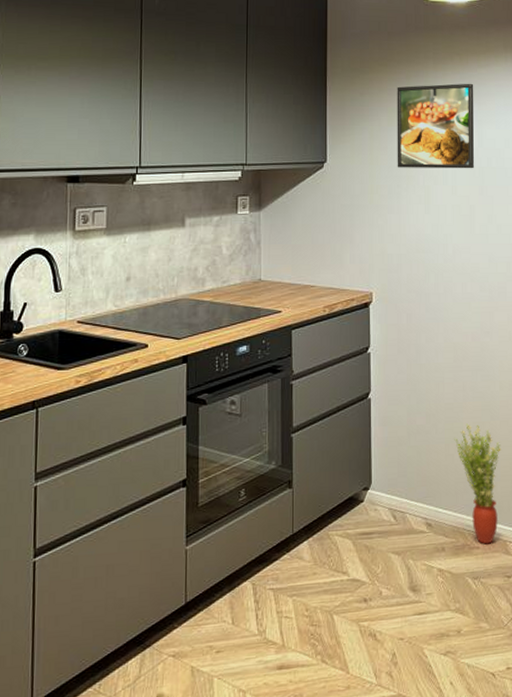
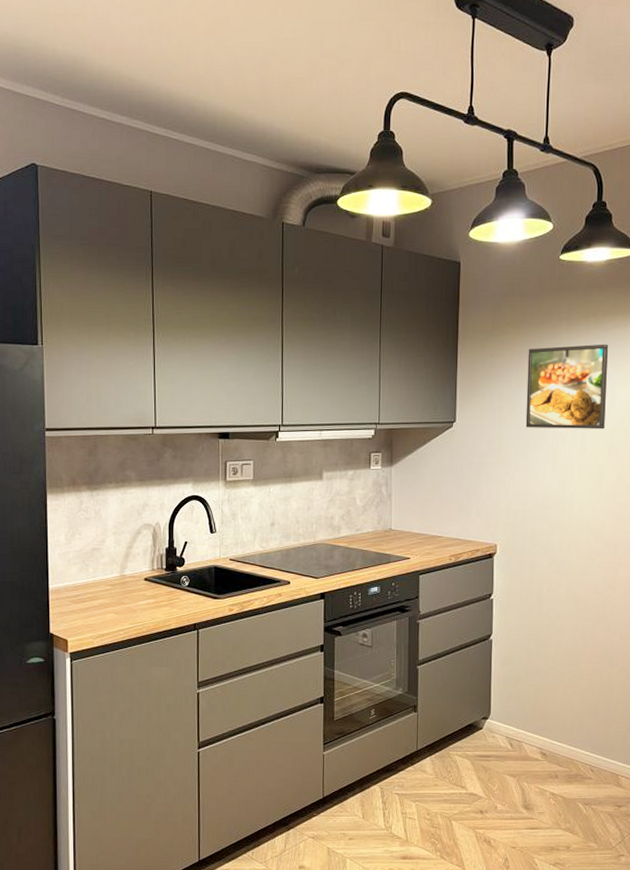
potted plant: present [454,423,501,544] -> none [571,668,618,776]

